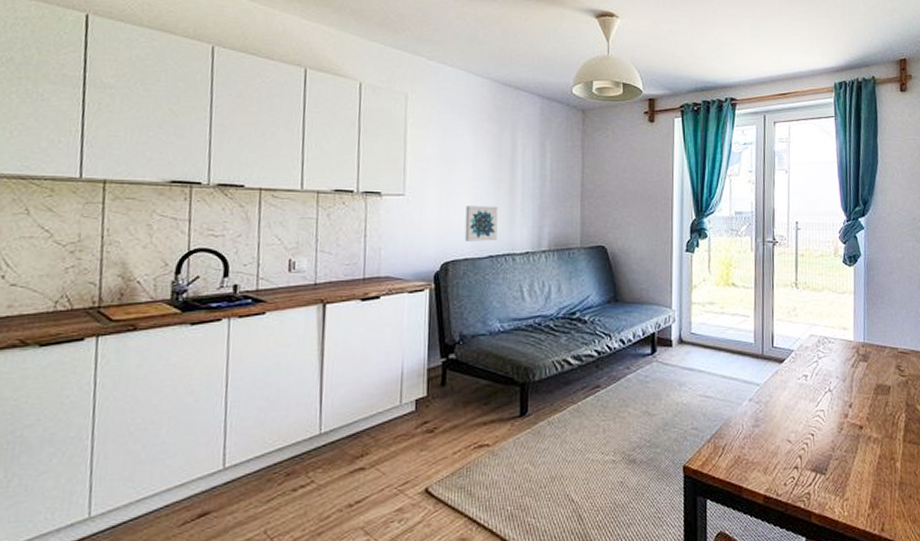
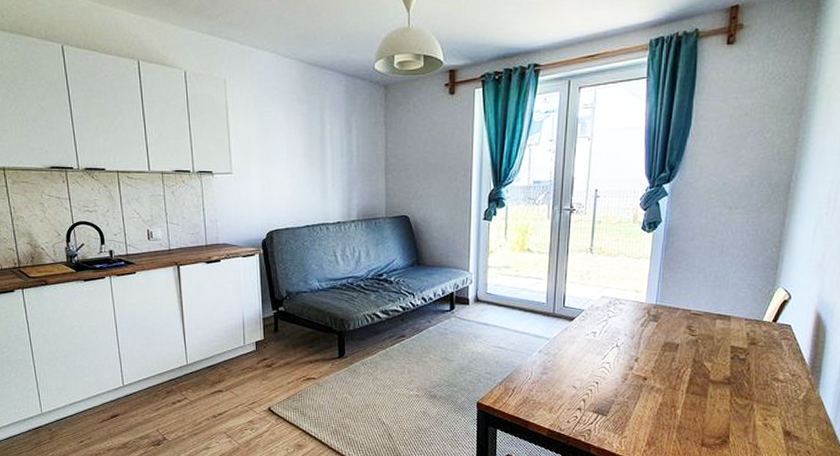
wall art: present [464,206,498,241] -> none [284,181,312,213]

